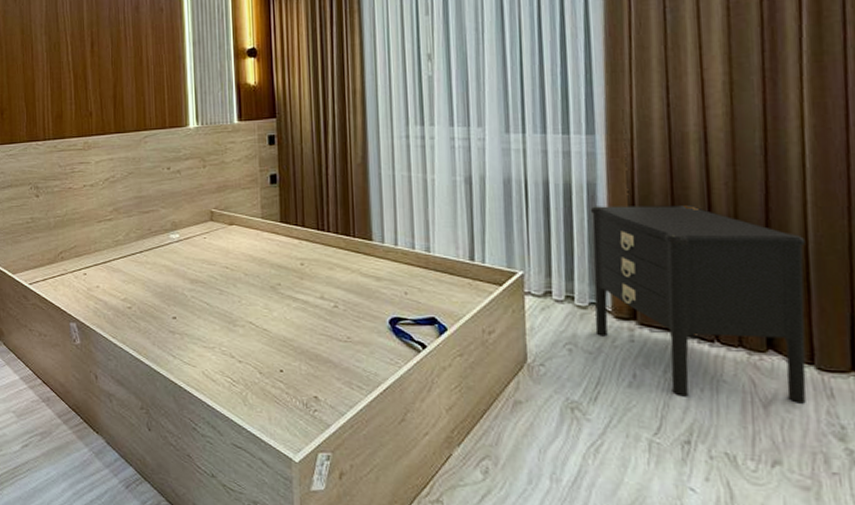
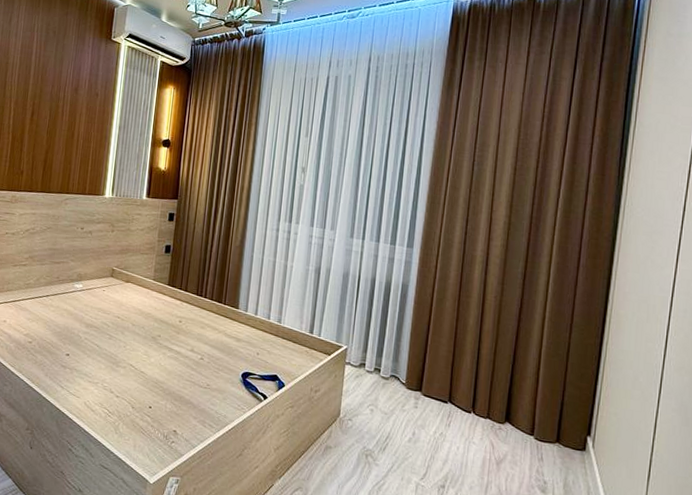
nightstand: present [590,205,807,404] -> none [391,302,541,464]

